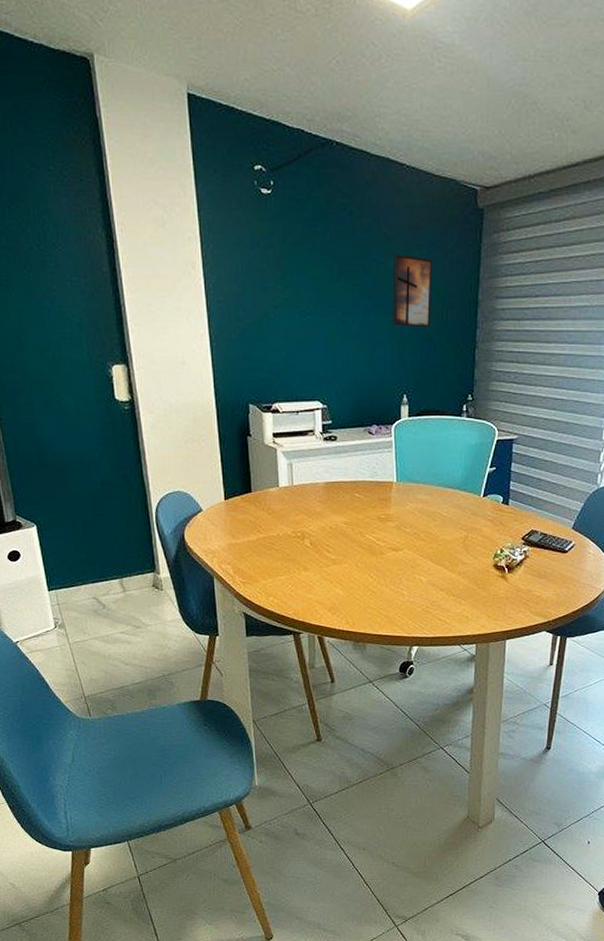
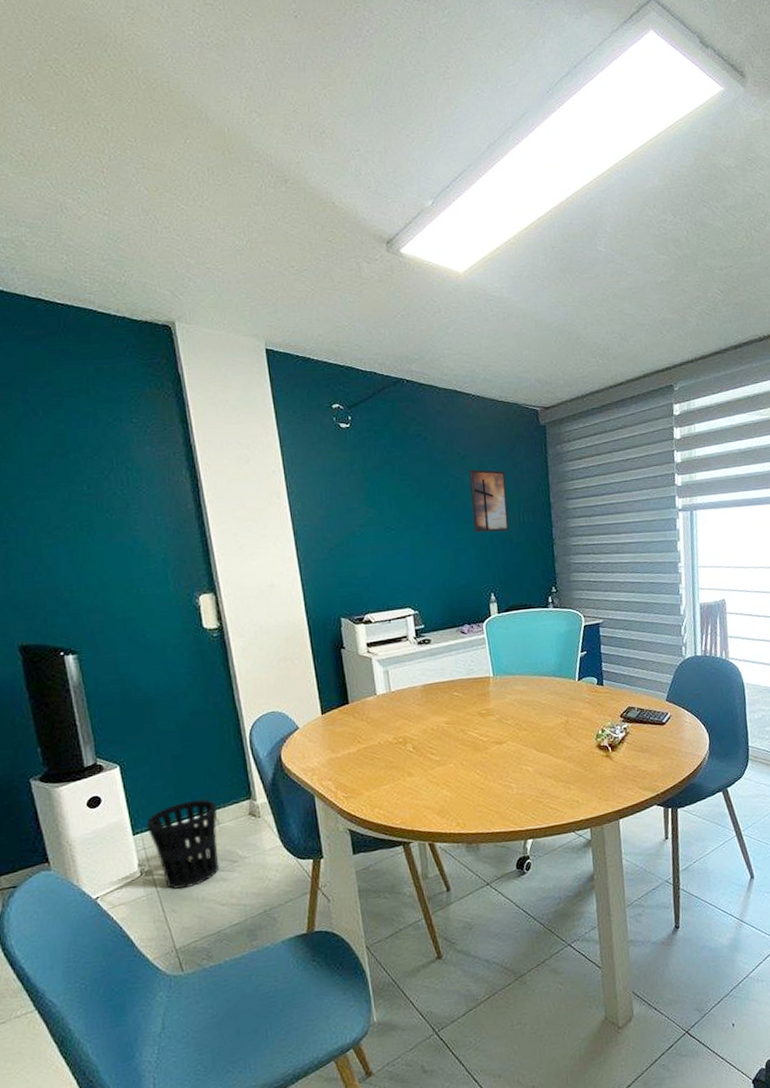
wastebasket: none [60,567,125,645] -> present [146,799,220,890]

